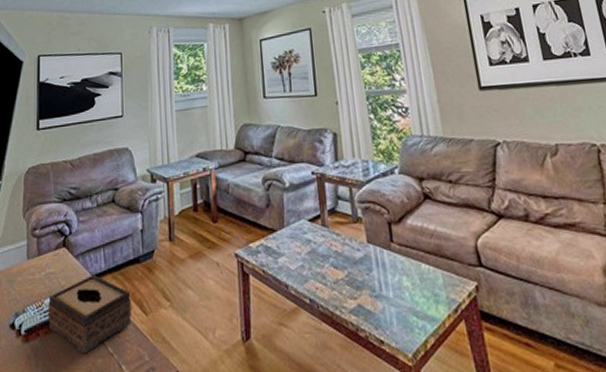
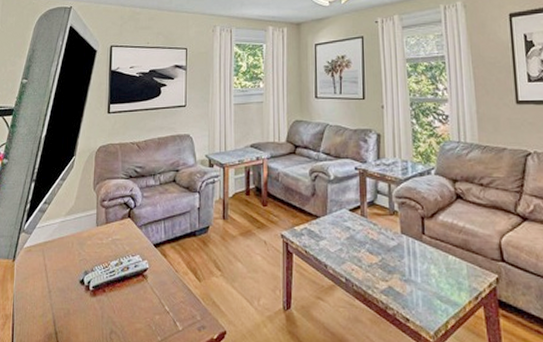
tissue box: present [48,274,132,354] -> none [113,243,187,310]

